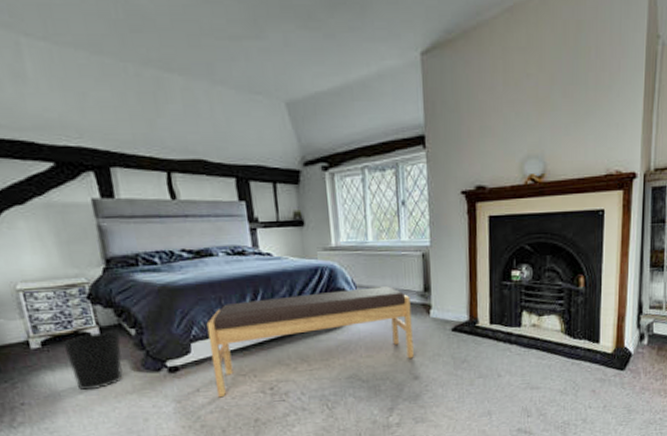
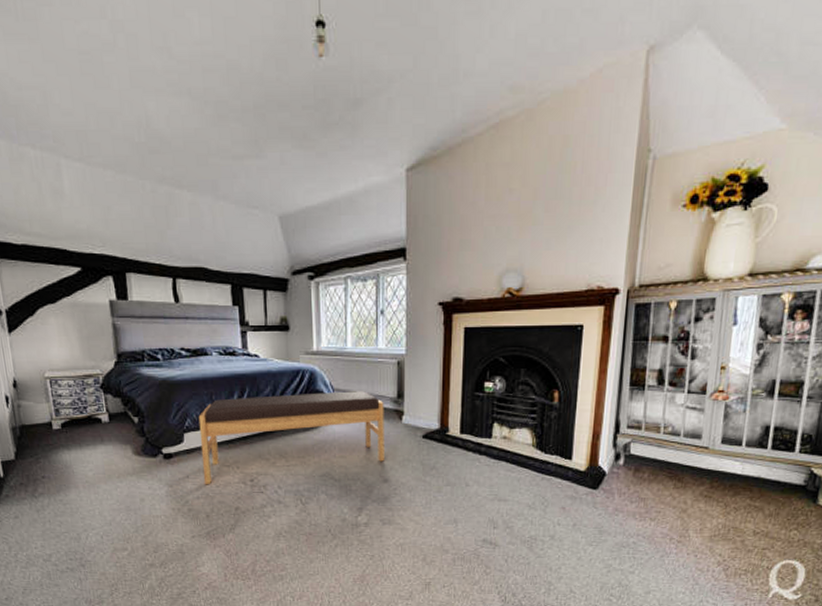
wastebasket: present [61,331,123,390] -> none [77,418,126,468]

